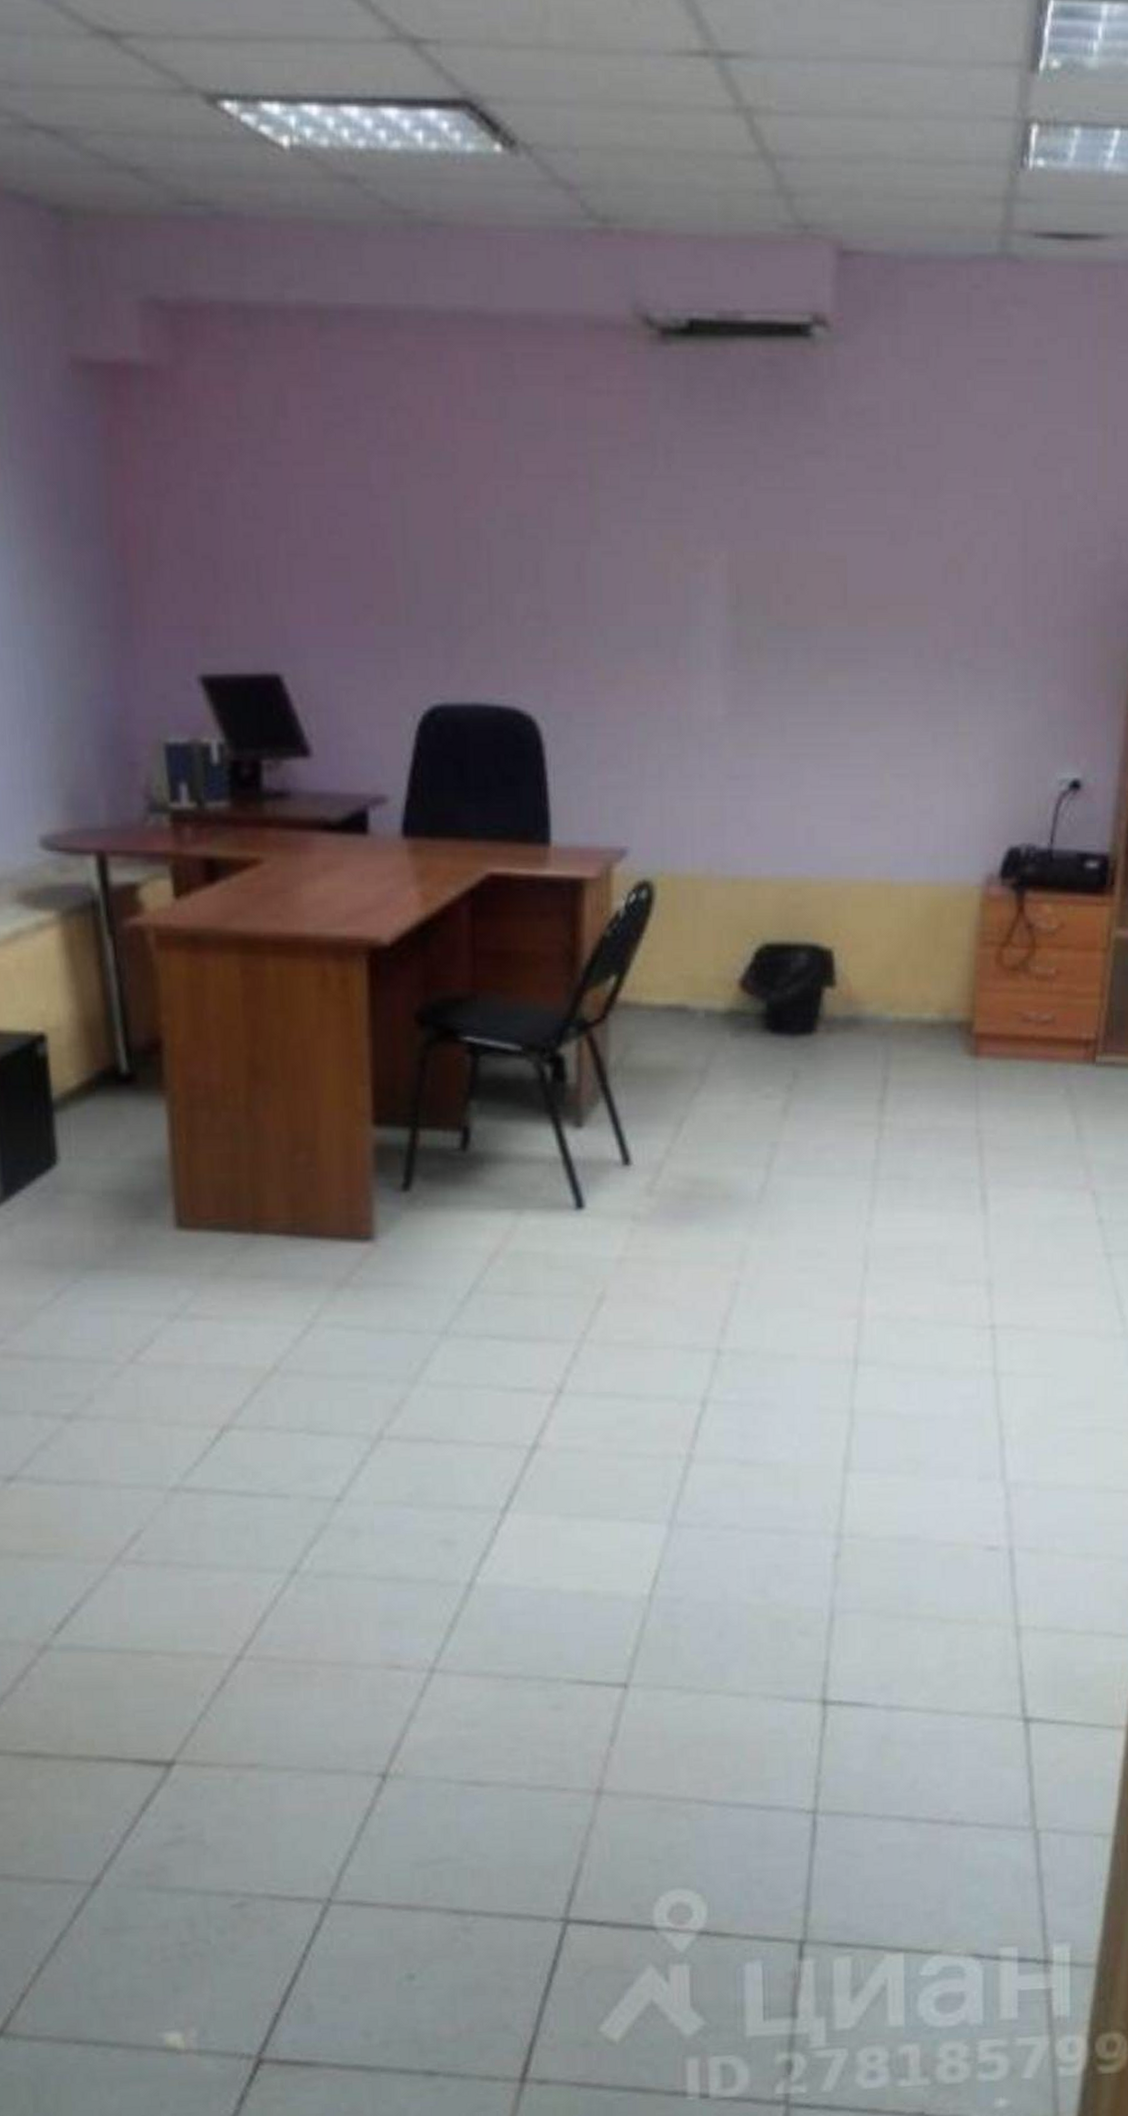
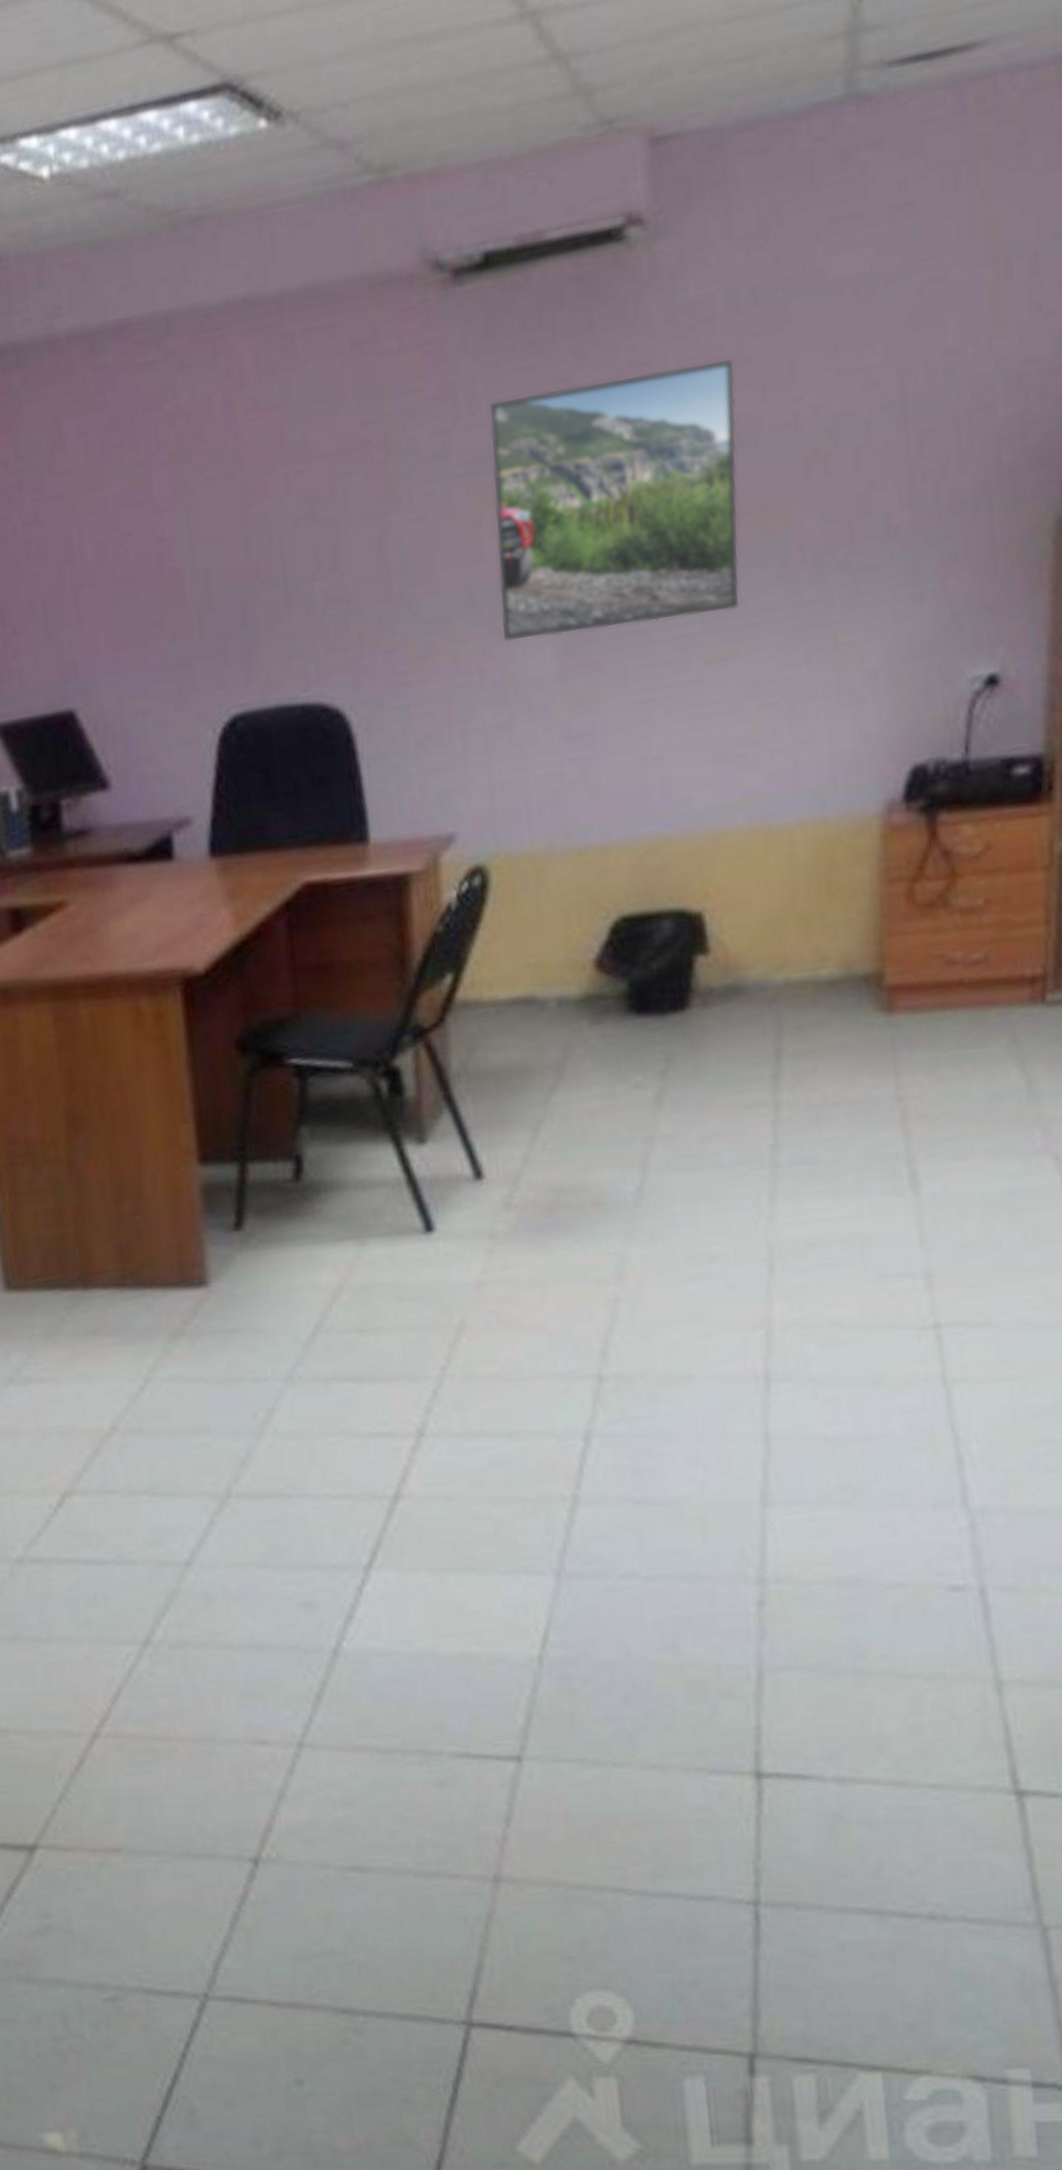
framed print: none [681,459,893,686] -> present [489,359,740,642]

